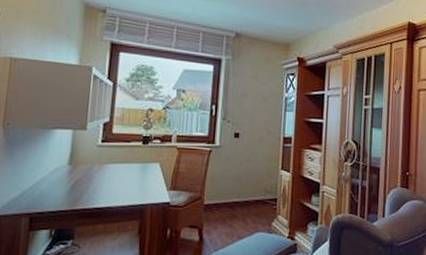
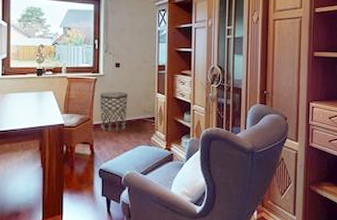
side table: none [213,166,247,215] -> present [99,92,128,132]

